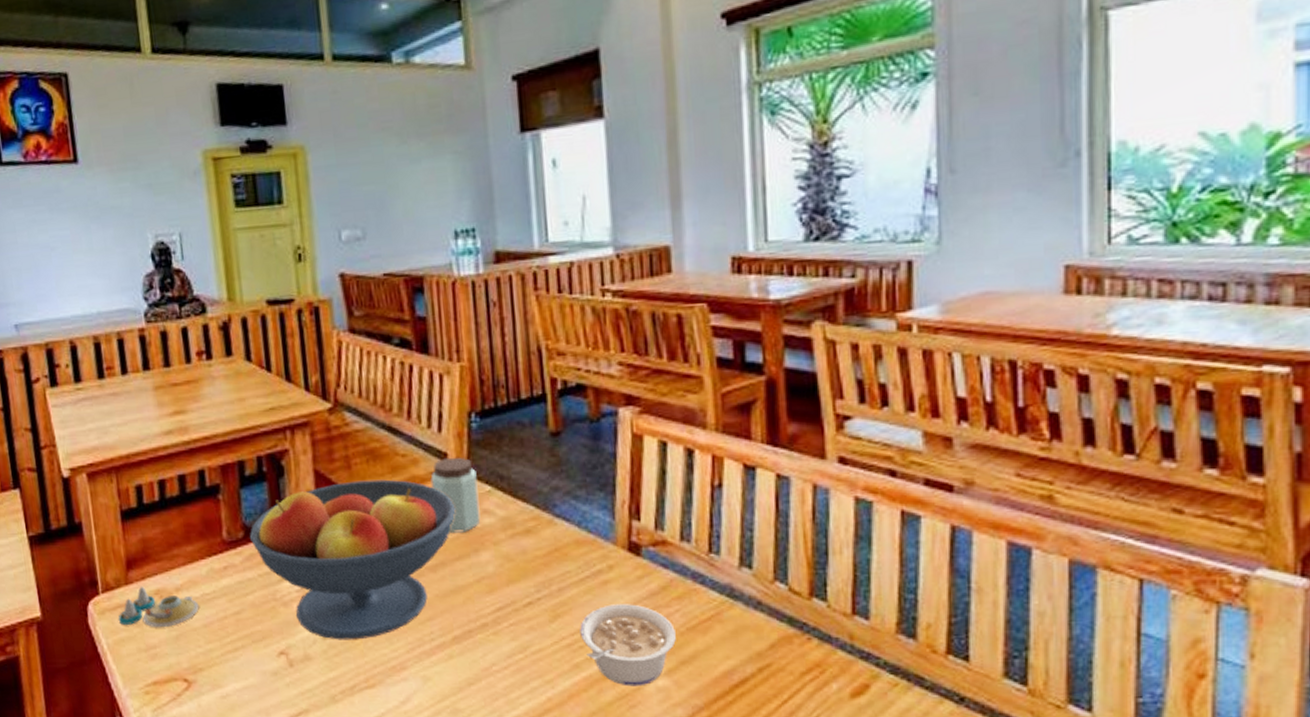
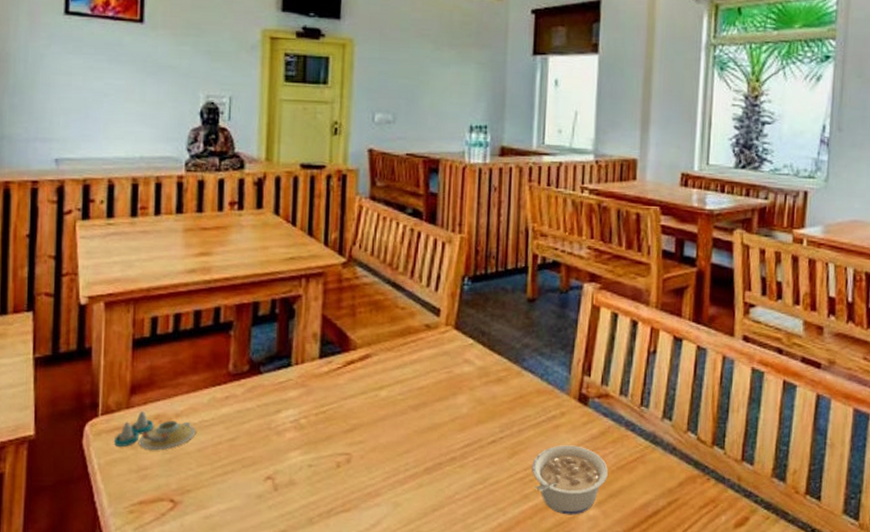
fruit bowl: present [249,479,456,640] -> none [253,327,442,468]
peanut butter: present [430,457,481,533] -> none [423,313,463,378]

